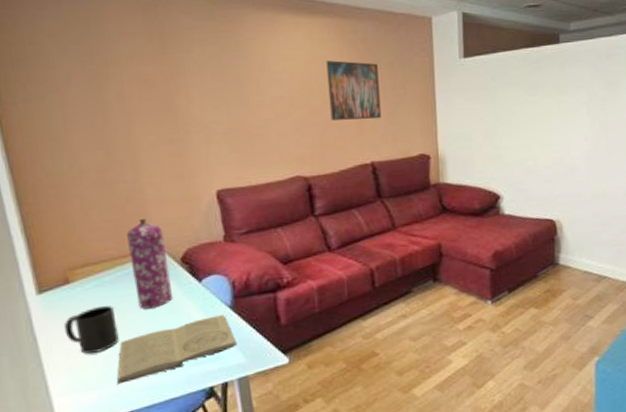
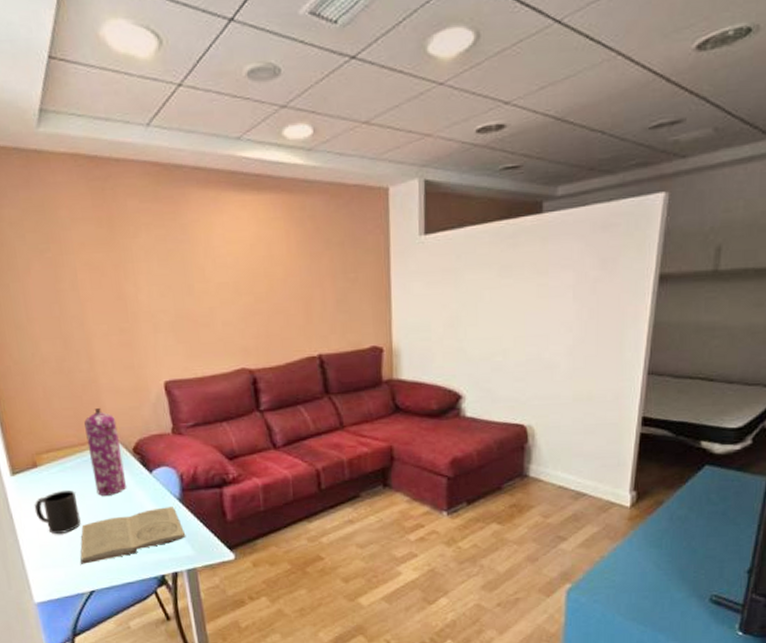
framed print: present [326,60,382,120] -> none [272,241,331,309]

